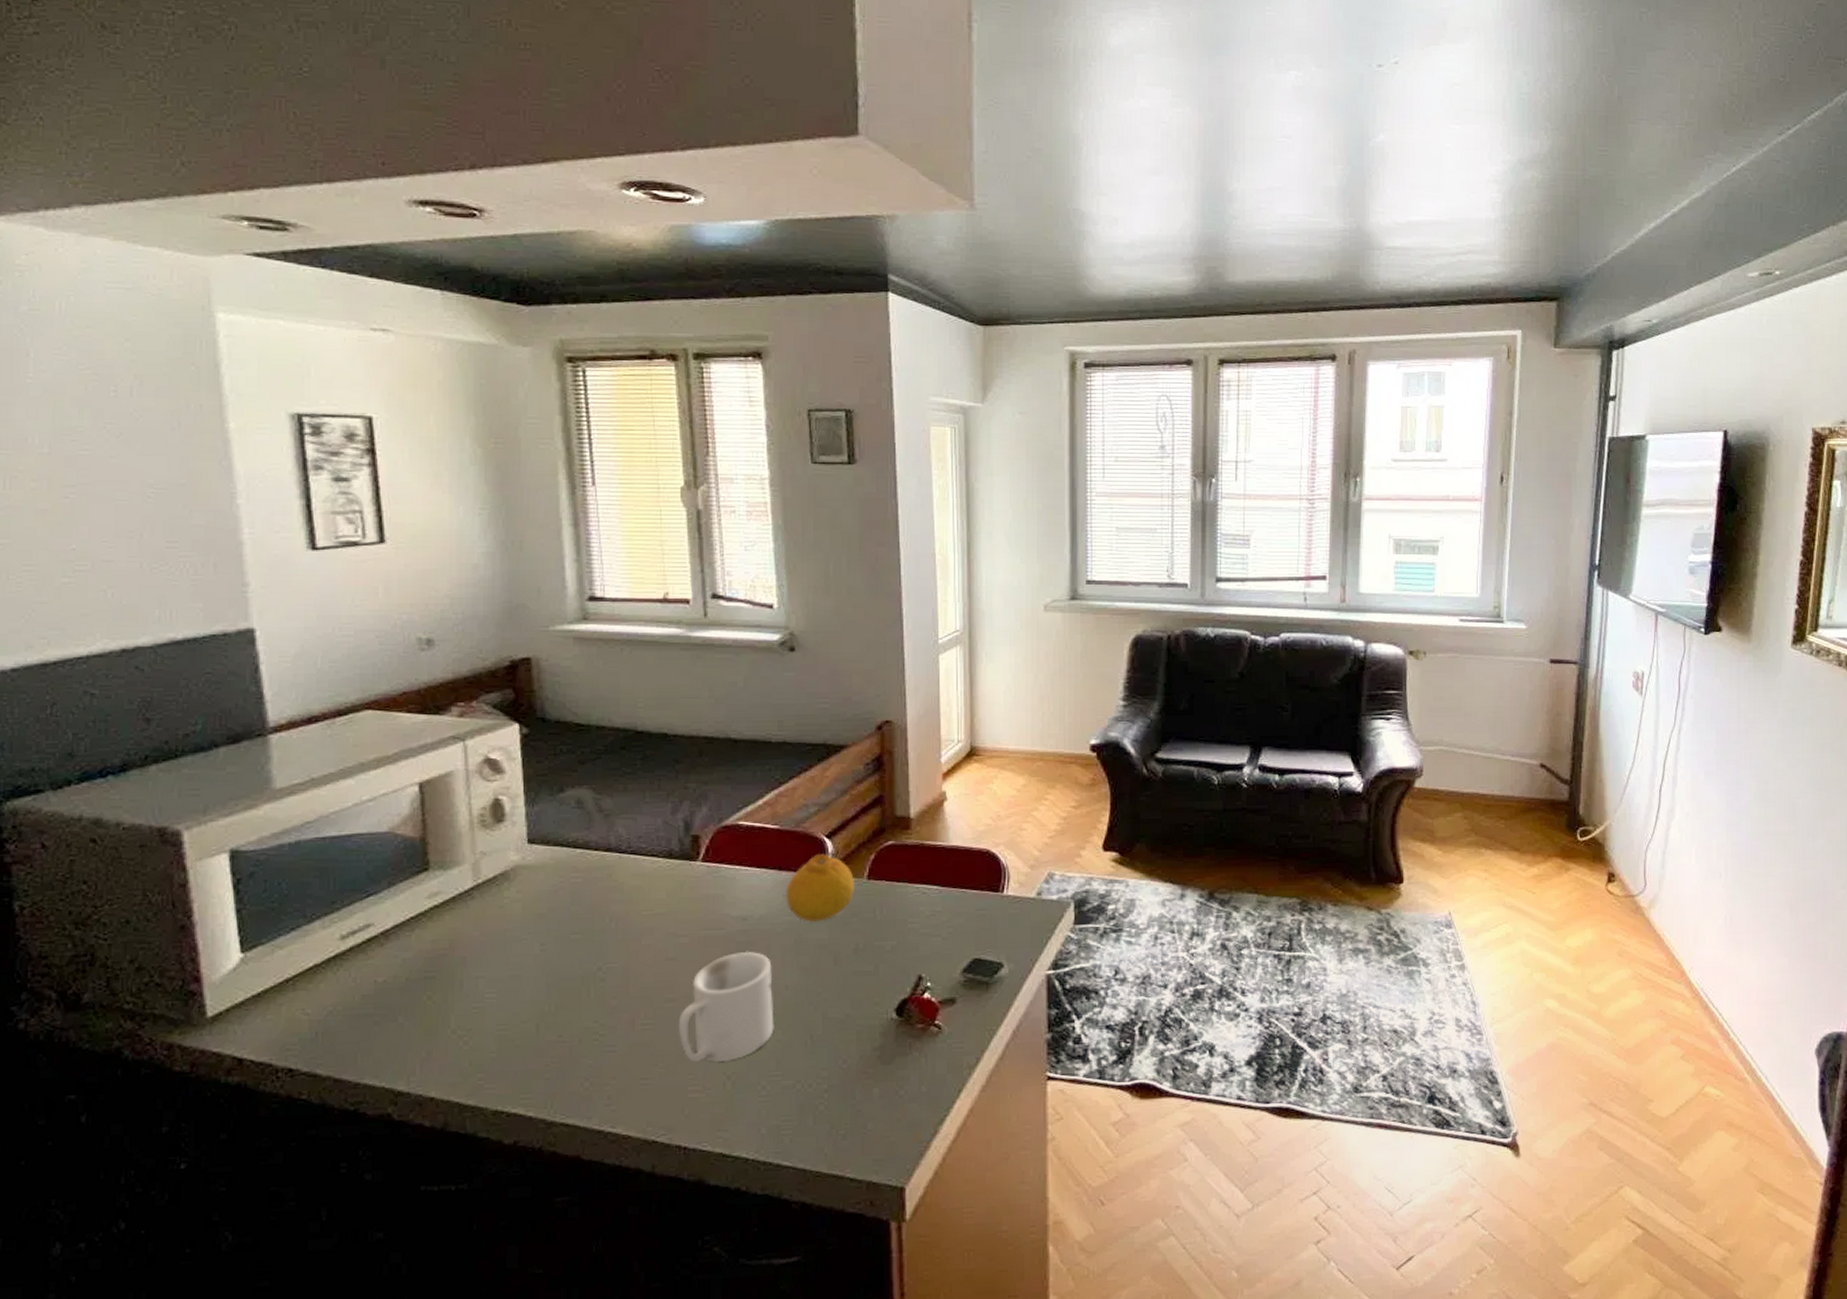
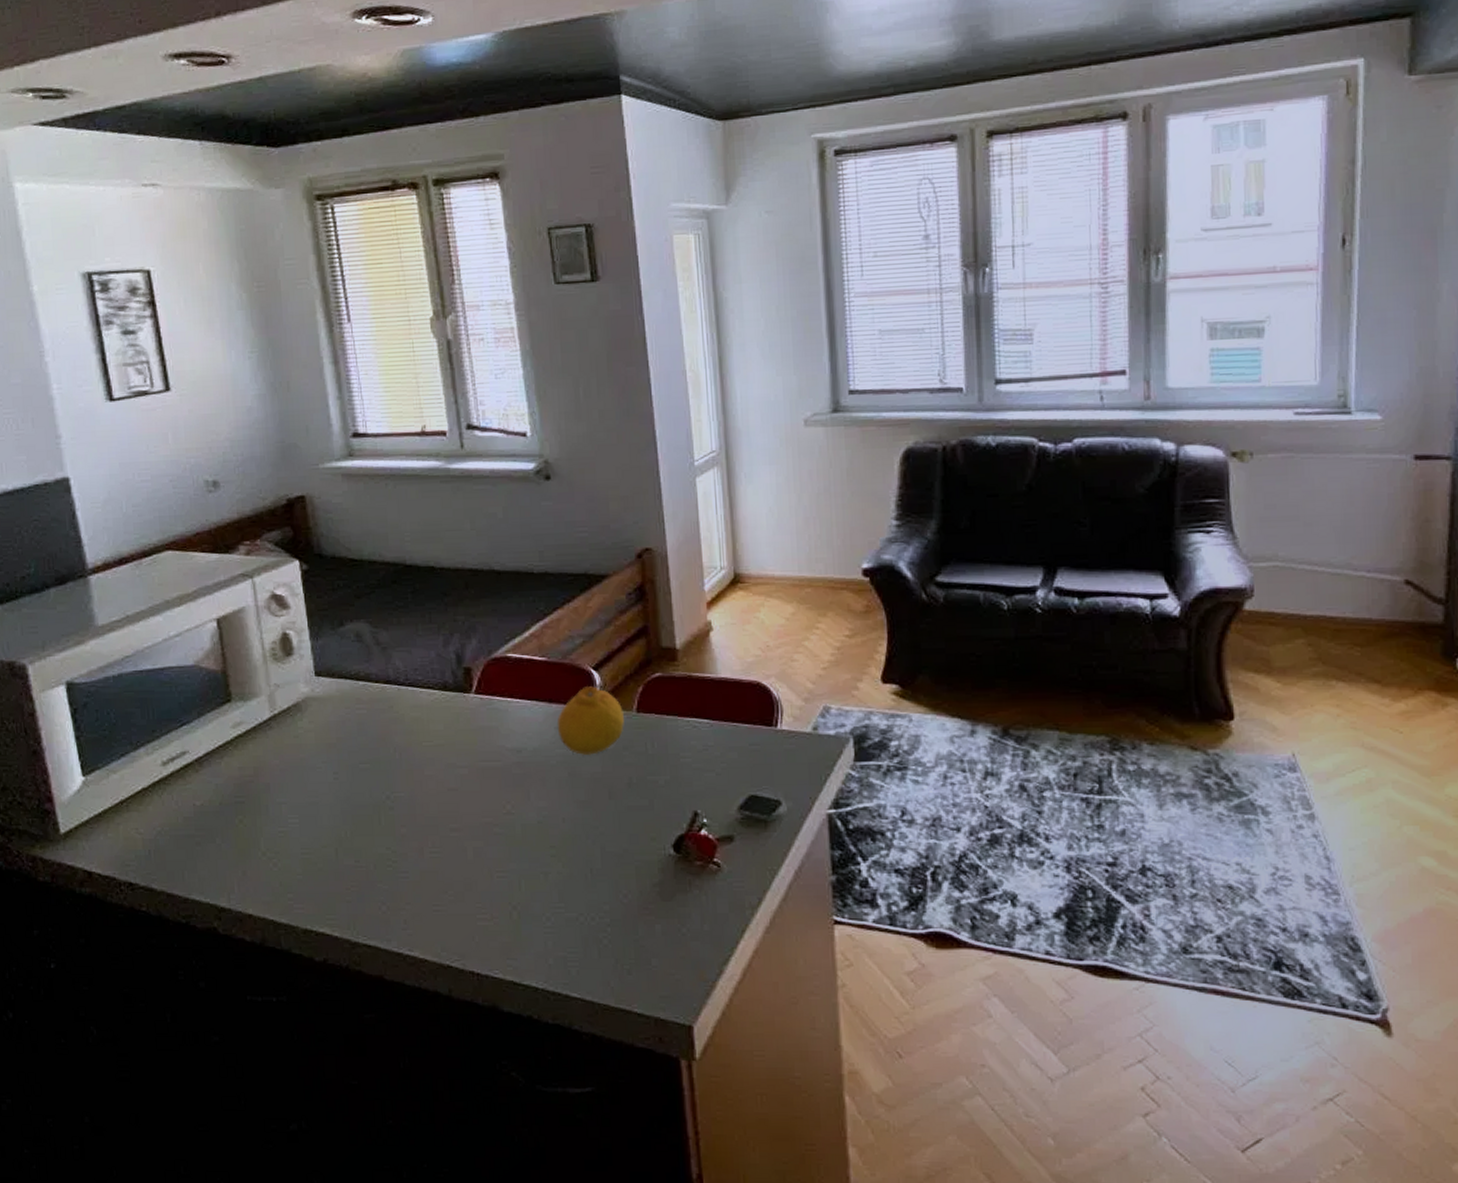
mug: present [678,951,774,1062] -> none [463,783,555,891]

